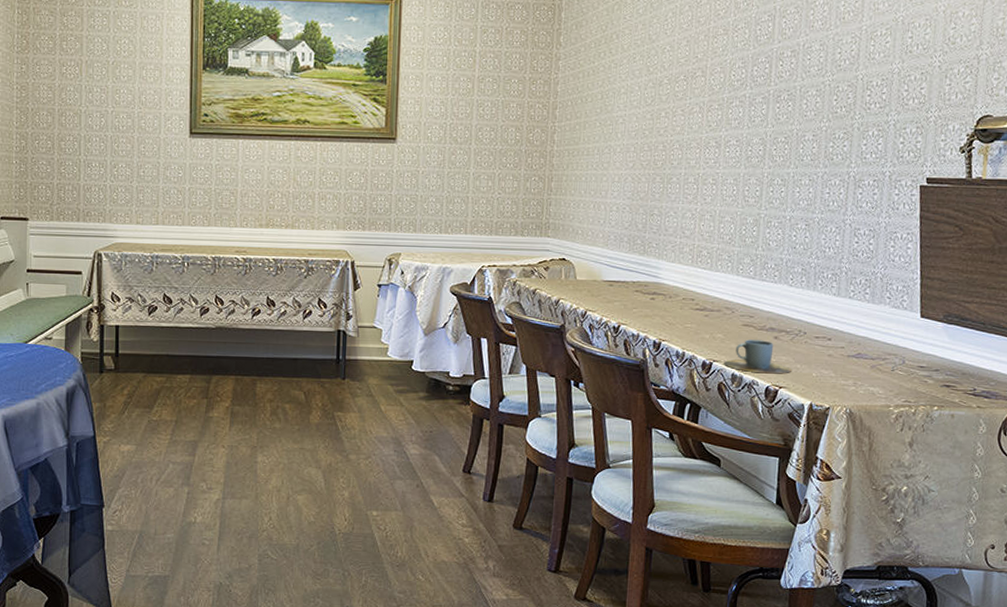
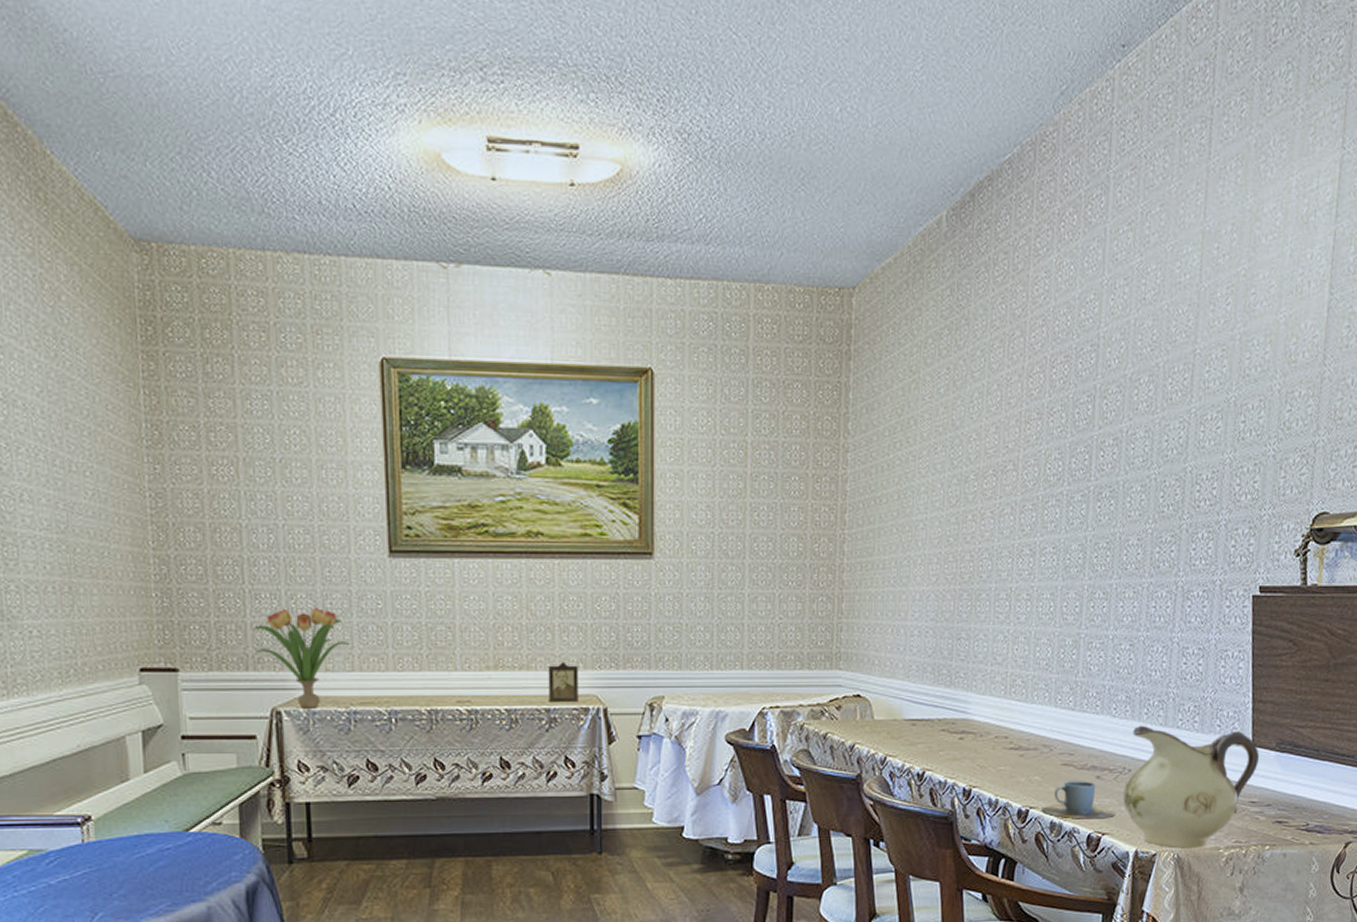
flower arrangement: none [85,174,157,254] -> present [254,607,350,710]
photo frame: none [307,223,333,256] -> present [548,662,579,703]
pitcher: none [798,294,928,405] -> present [1123,725,1260,849]

